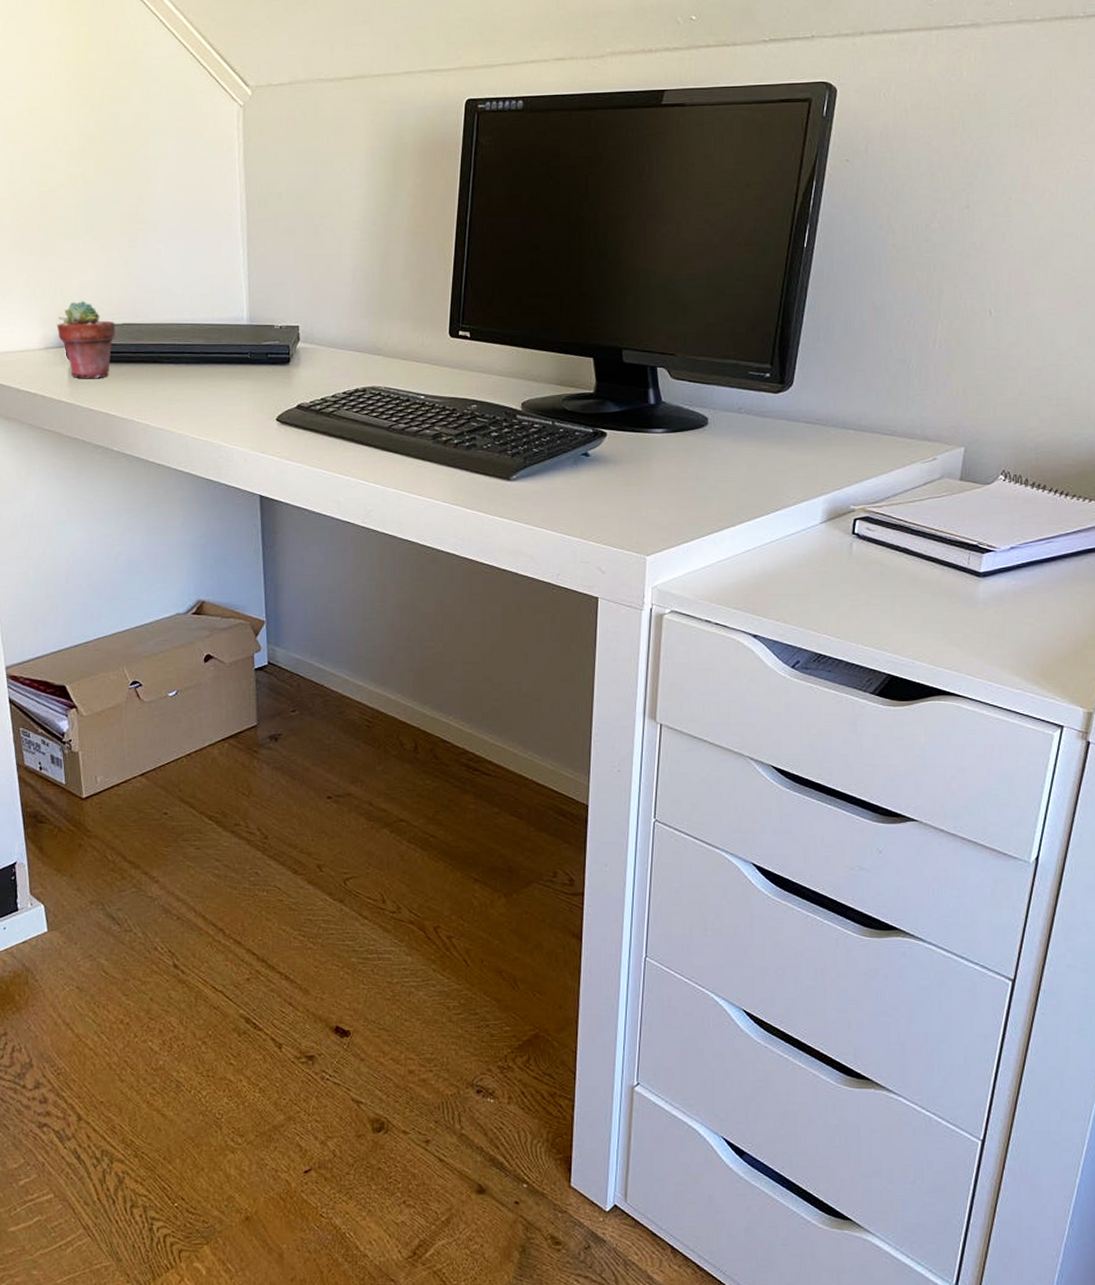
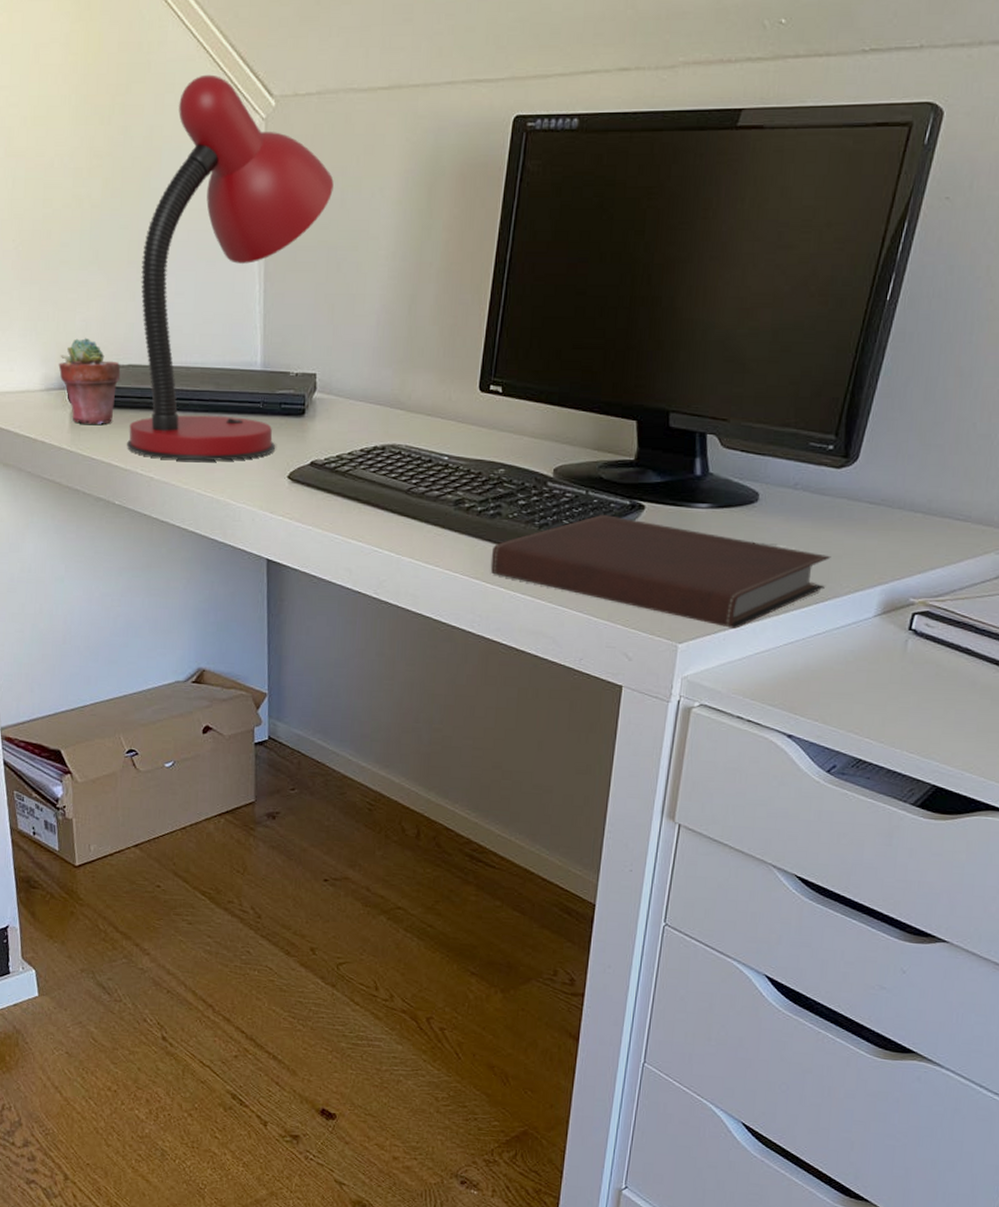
desk lamp: none [123,69,307,407] -> present [127,74,334,461]
notebook: none [469,441,777,540] -> present [490,514,831,629]

